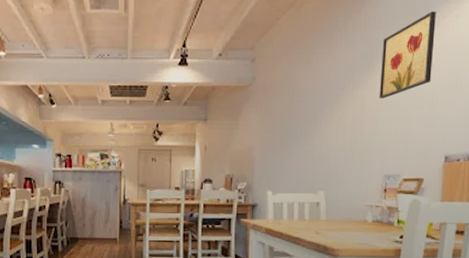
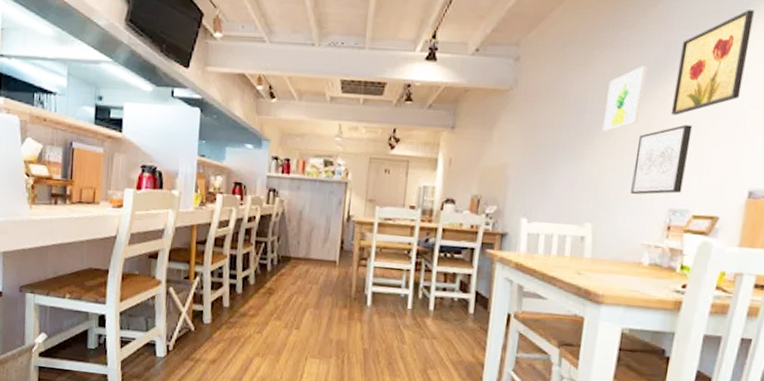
wall art: none [327,61,358,115] -> present [603,66,648,132]
wall art: none [353,106,397,165] -> present [630,124,693,195]

